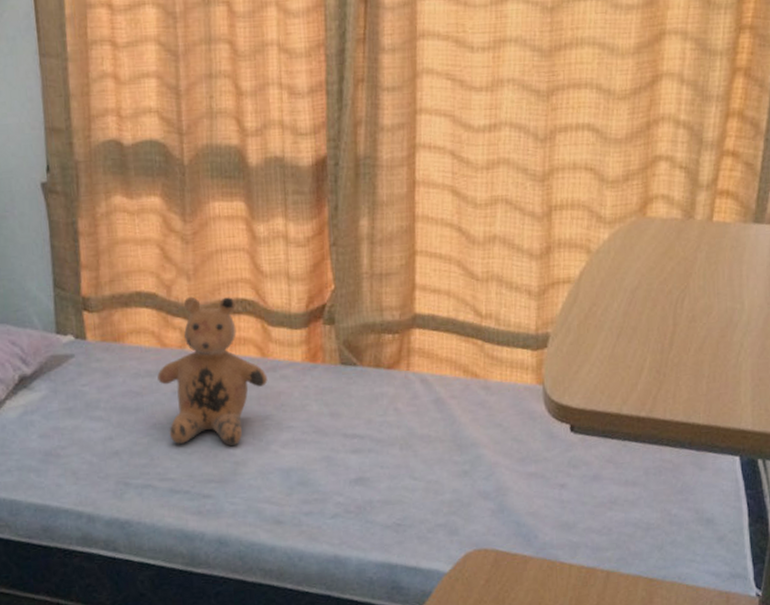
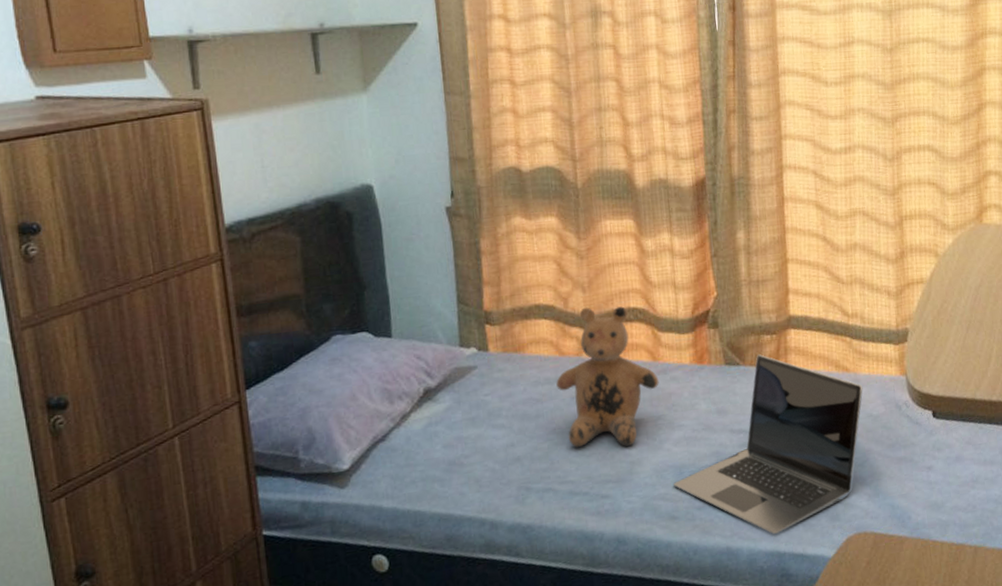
laptop: none [280,355,493,546] -> present [673,354,863,535]

